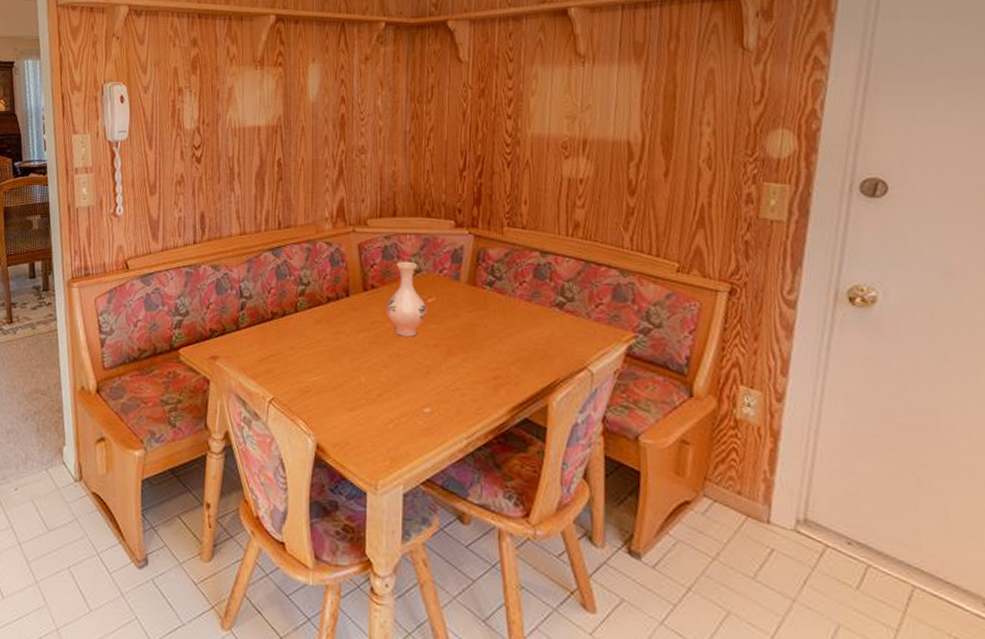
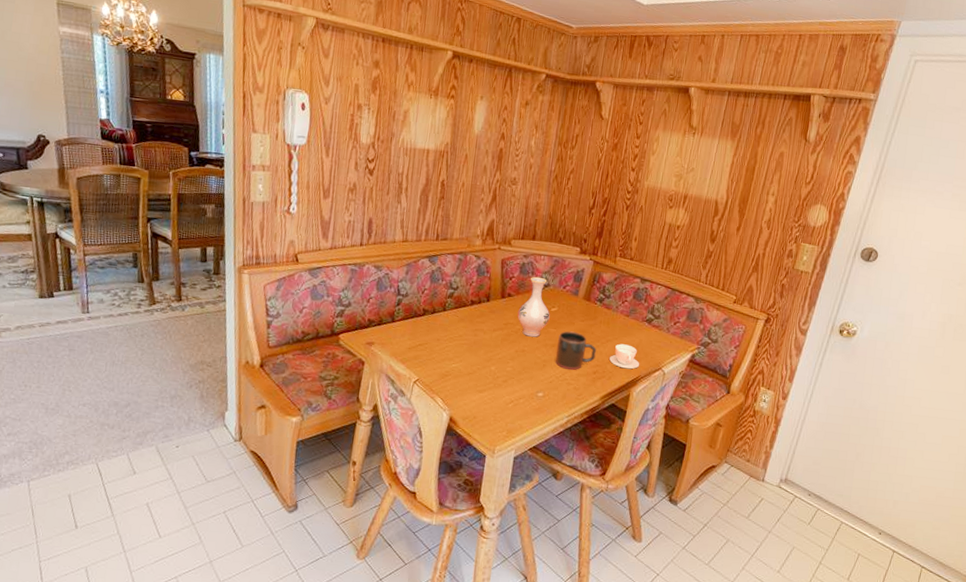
mug: none [440,326,494,376] -> present [555,331,596,370]
teacup: none [513,338,556,371] -> present [609,343,640,369]

